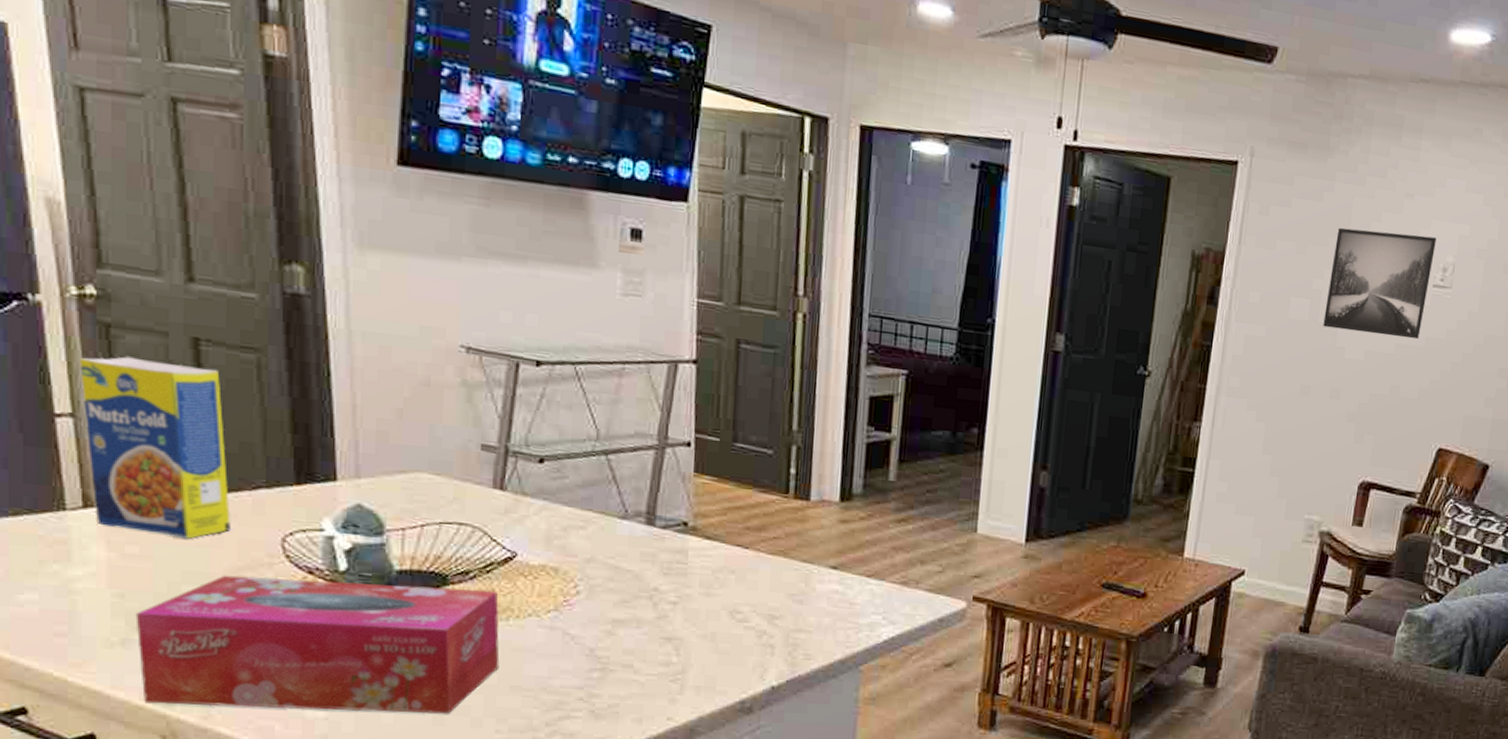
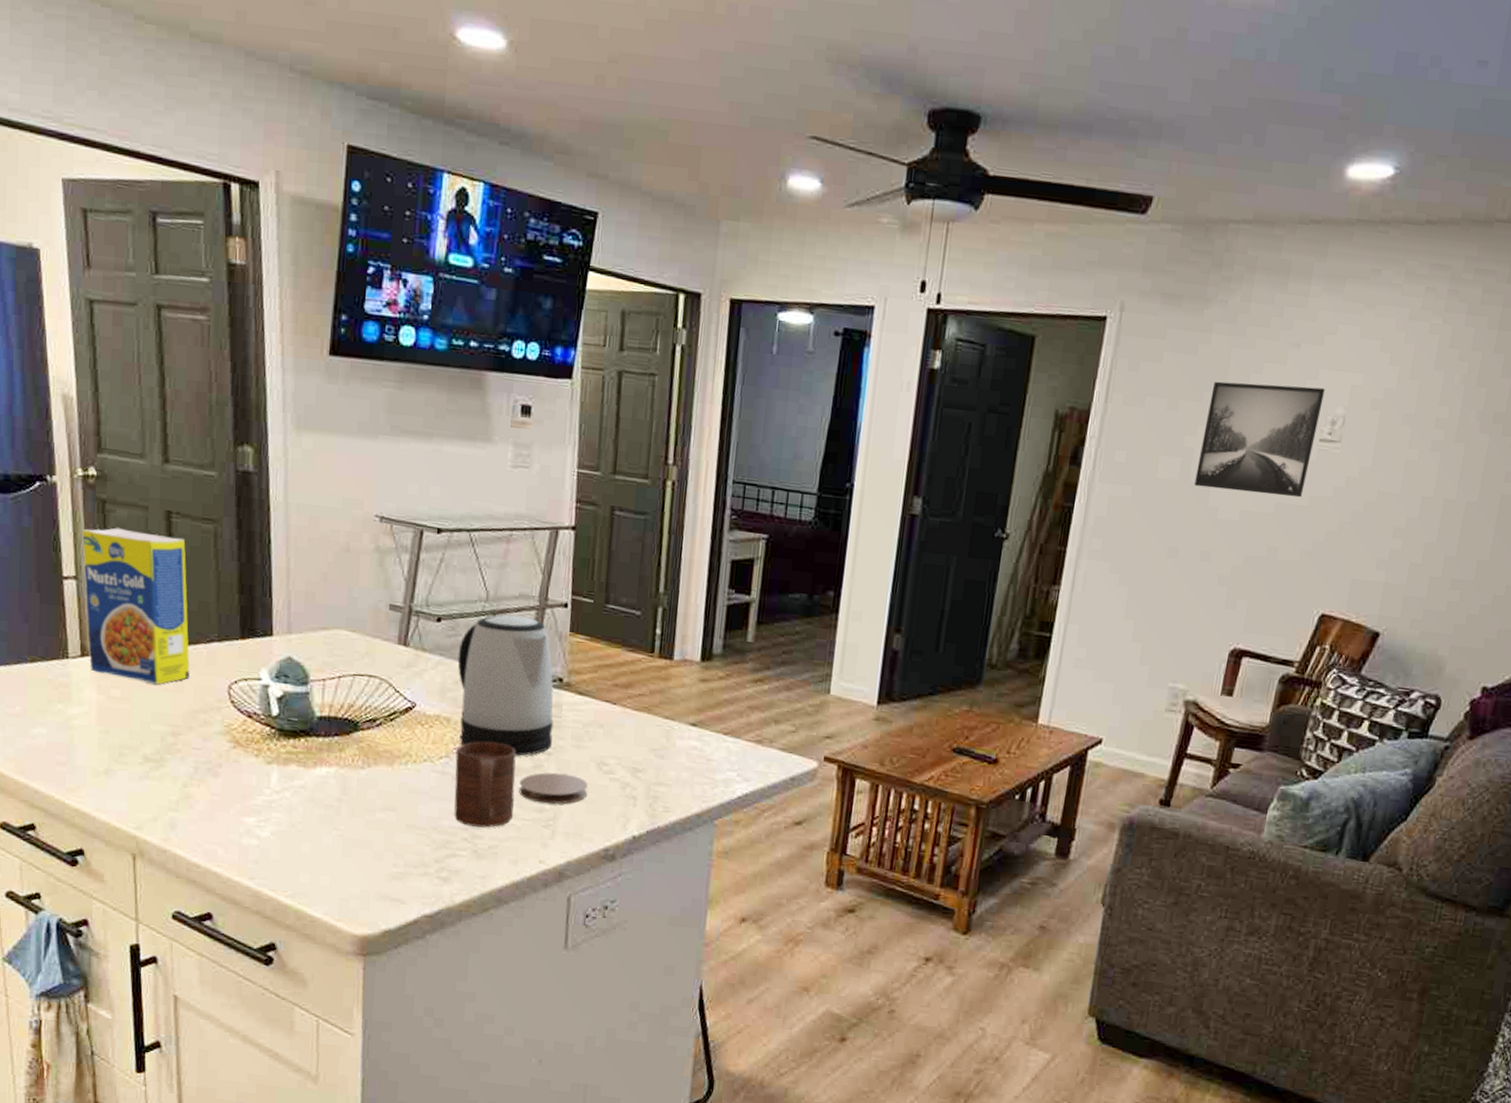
tissue box: present [135,575,500,714] -> none [116,716,399,847]
kettle: none [565,453,679,607] -> present [457,614,554,756]
cup: none [566,592,637,686] -> present [454,741,516,828]
coaster: none [641,623,719,657] -> present [518,772,588,805]

